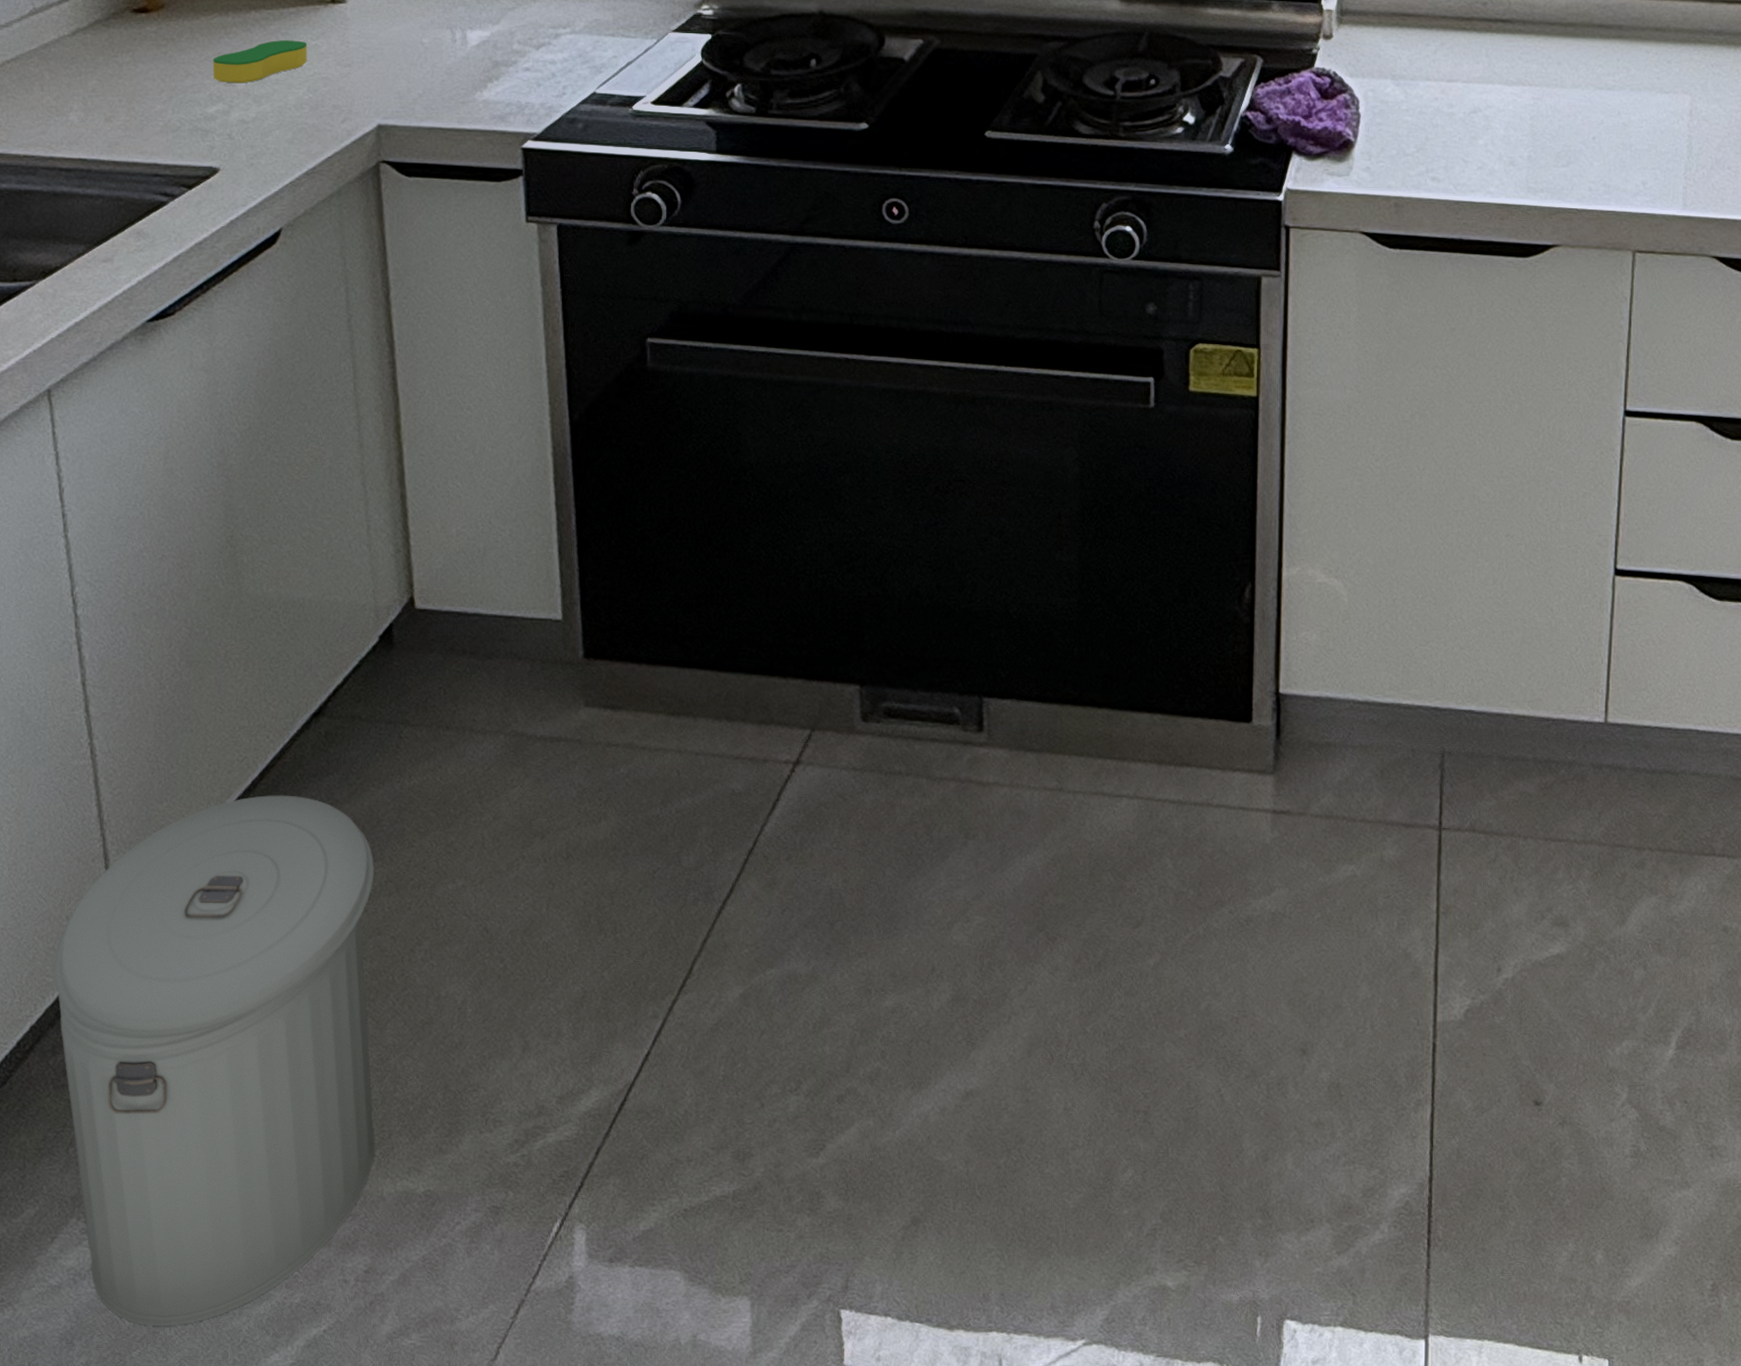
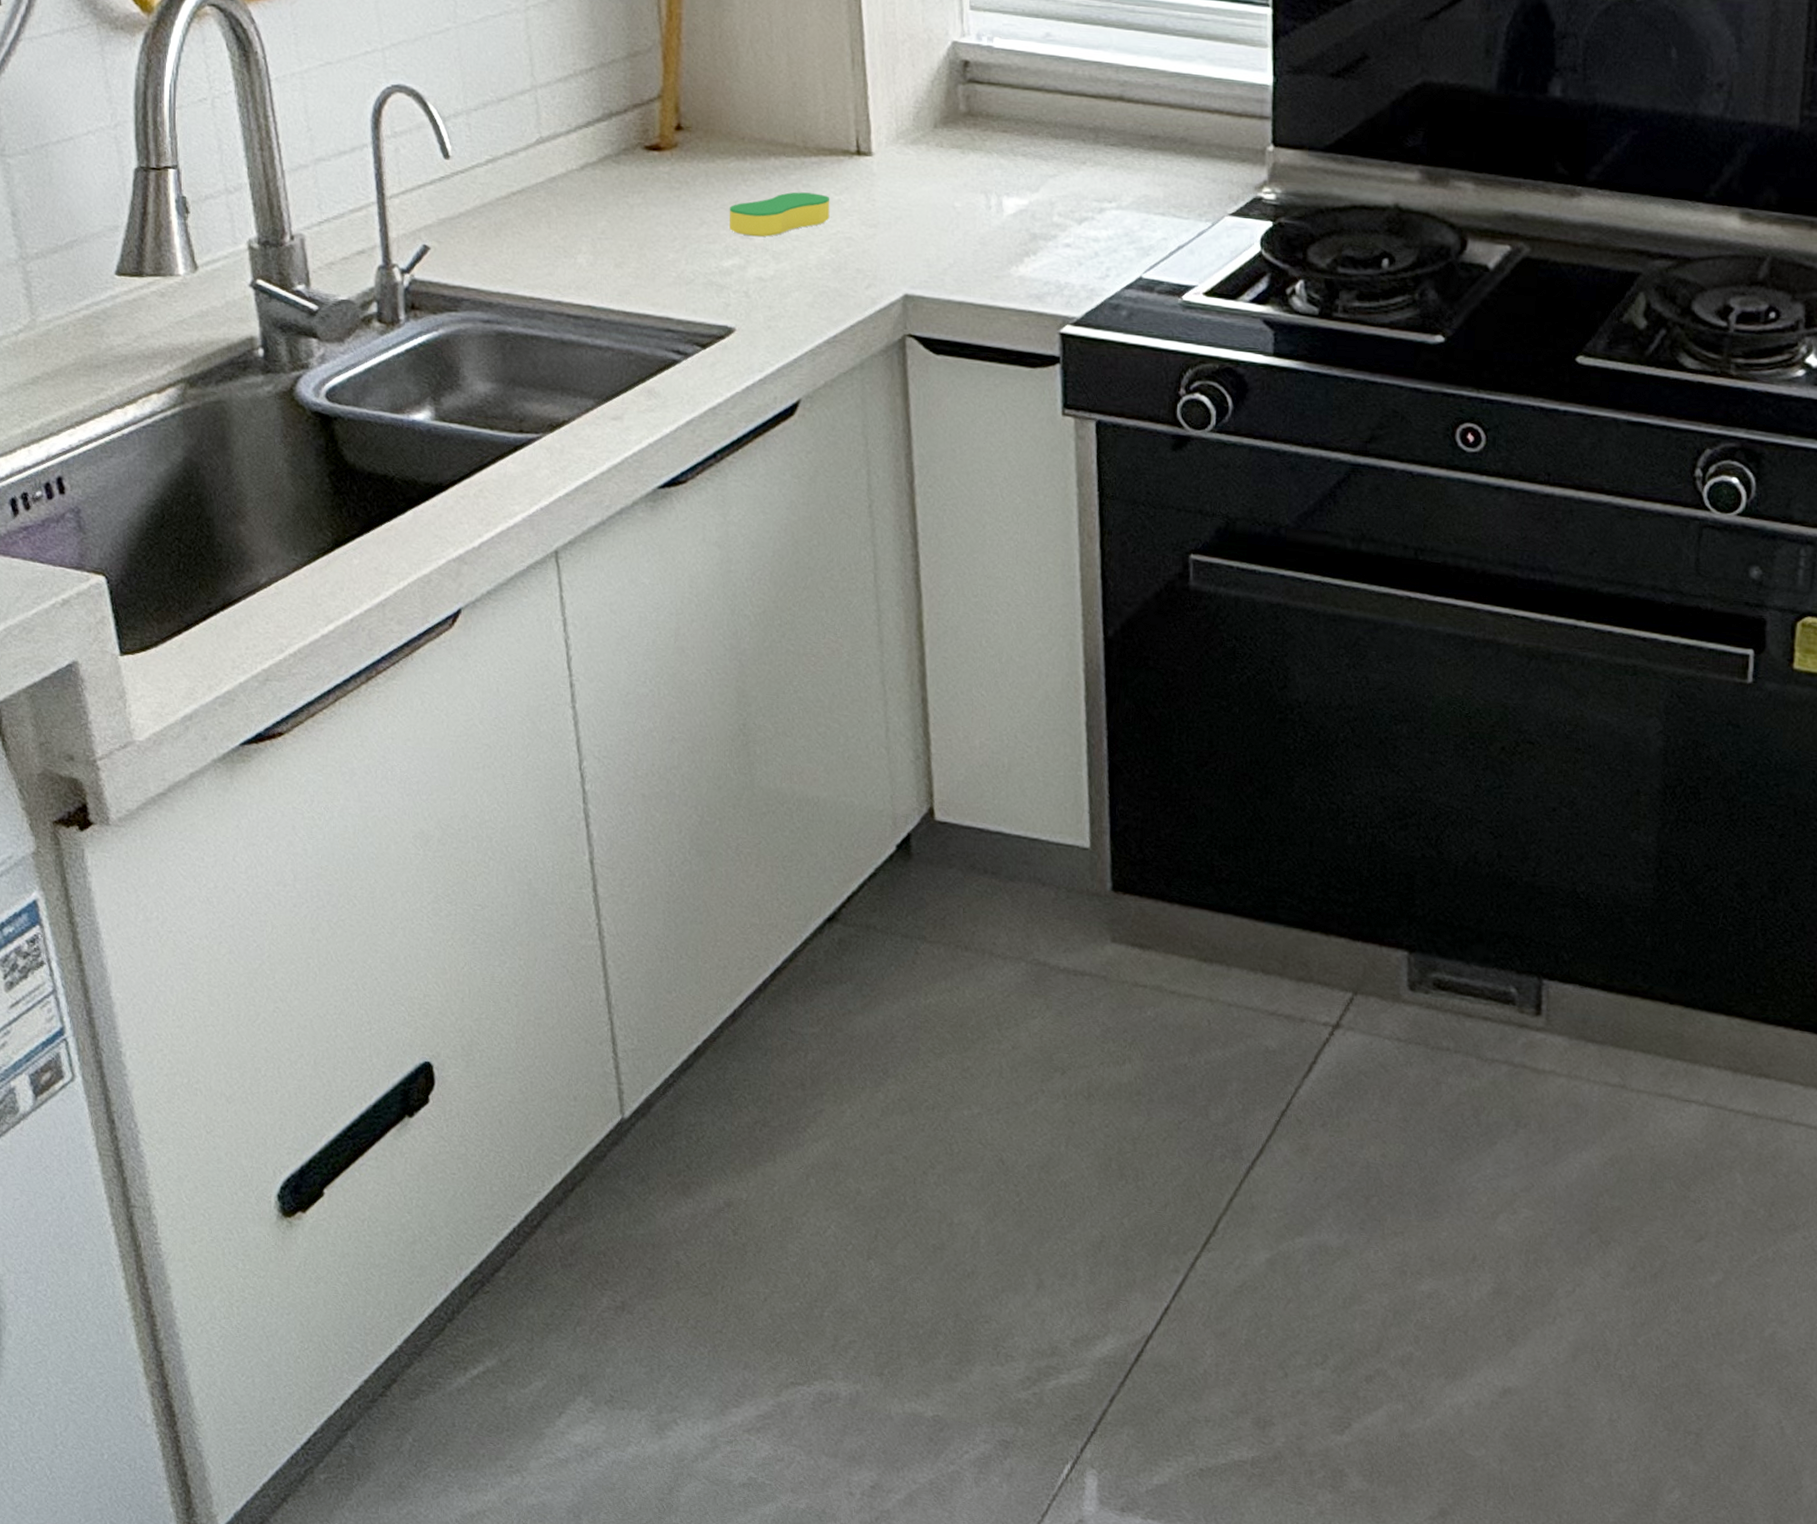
can: present [53,795,375,1327] -> none [560,997,888,1514]

